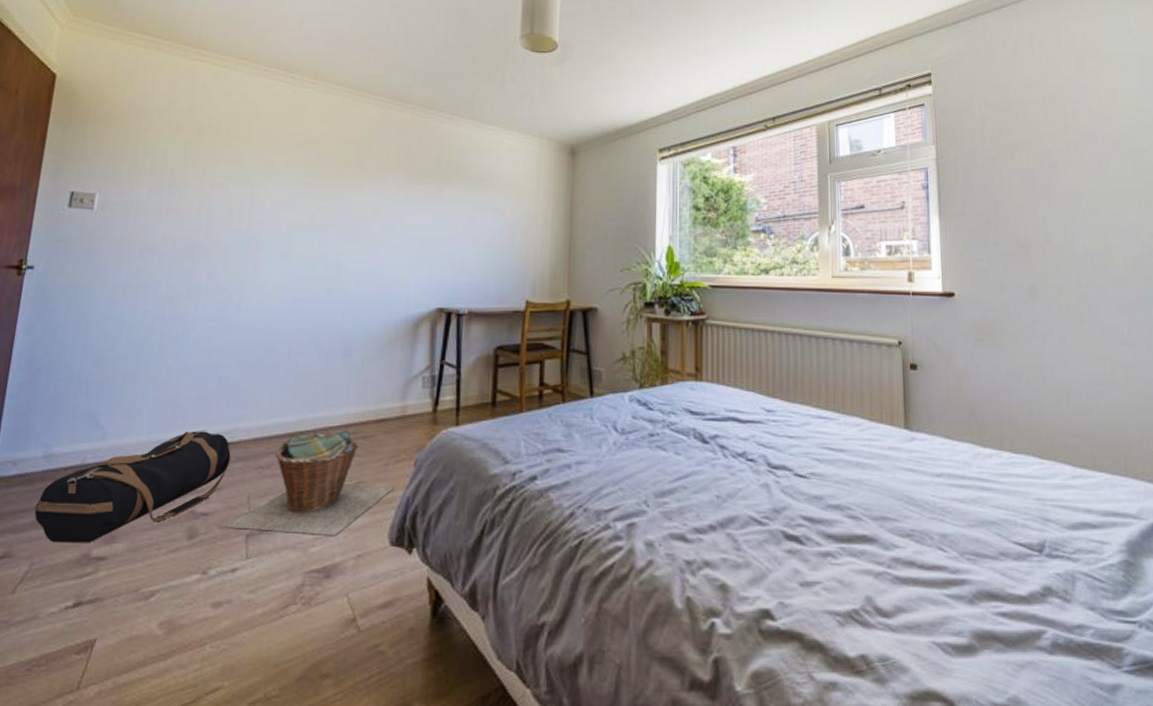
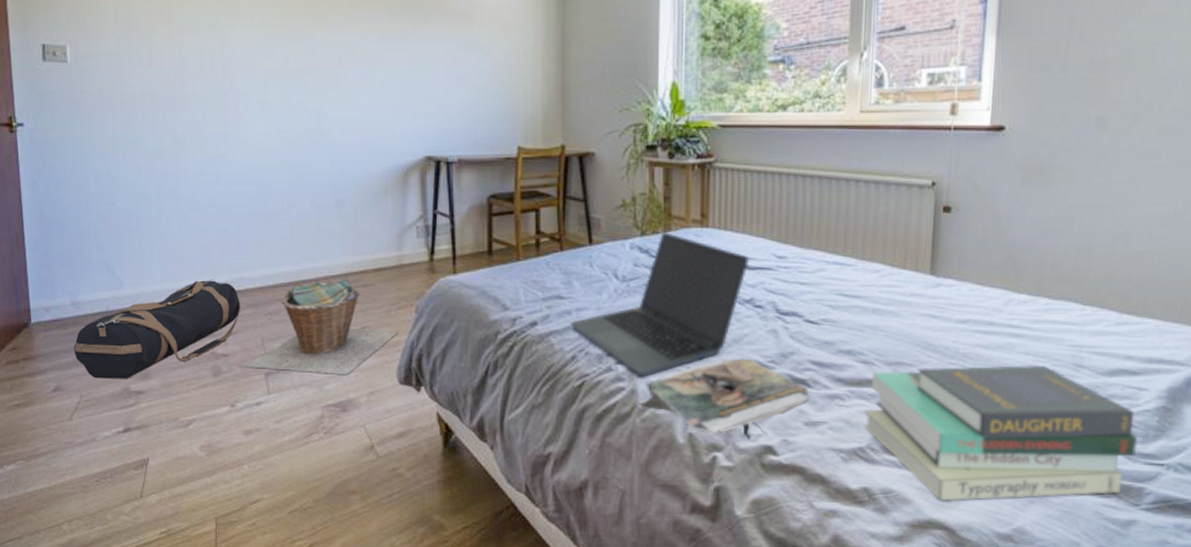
laptop: none [569,385,741,535] -> present [569,232,750,377]
magazine: none [636,513,804,603] -> present [638,358,811,439]
books: none [856,519,1110,668] -> present [864,365,1138,501]

